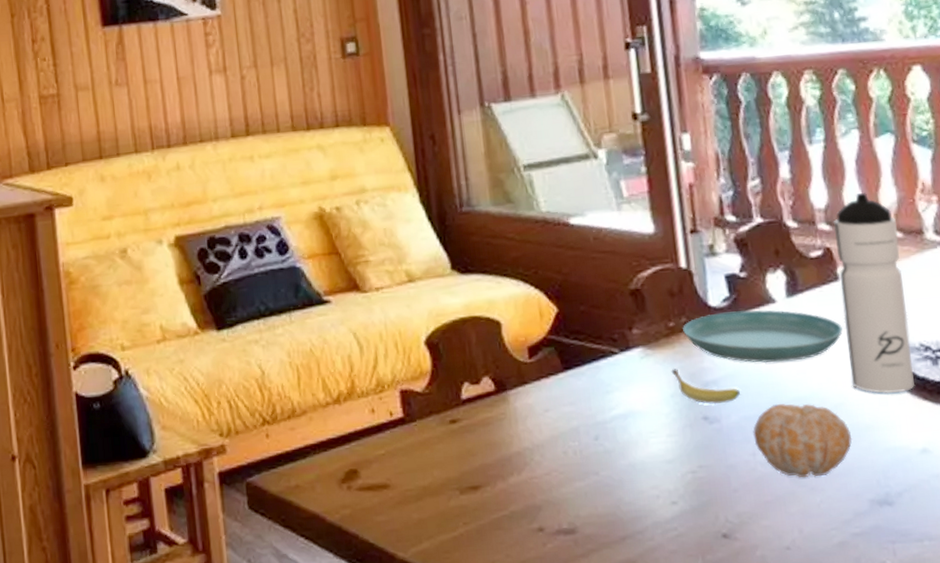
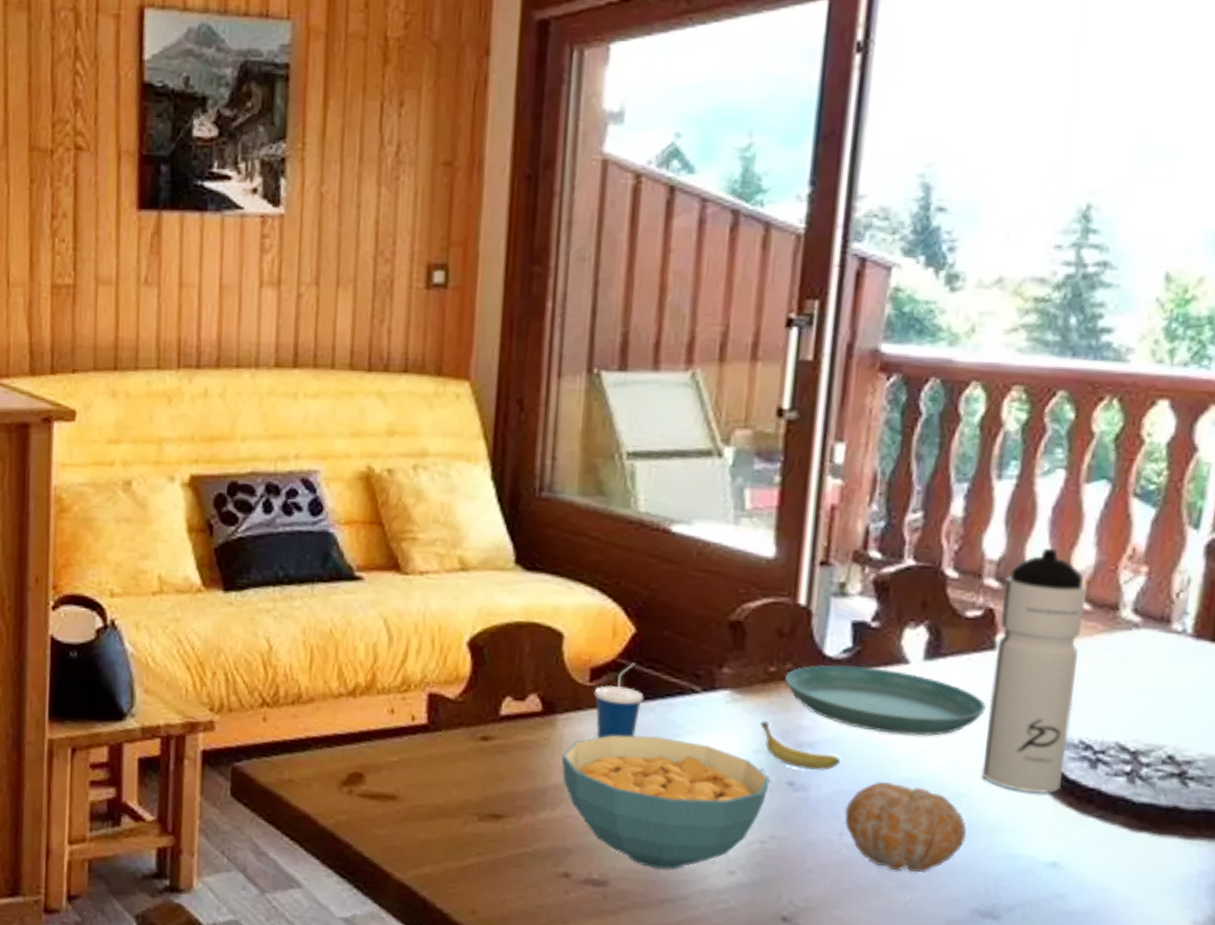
cereal bowl: none [518,396,689,510] -> present [561,735,770,870]
cup: none [534,337,575,406] -> present [593,663,644,739]

